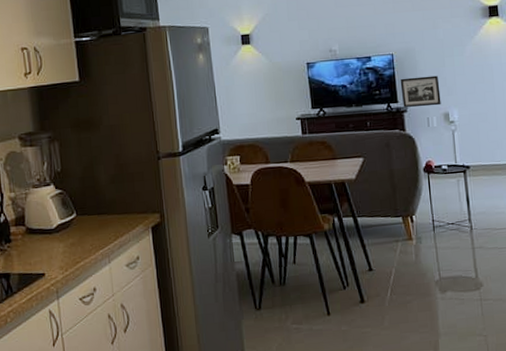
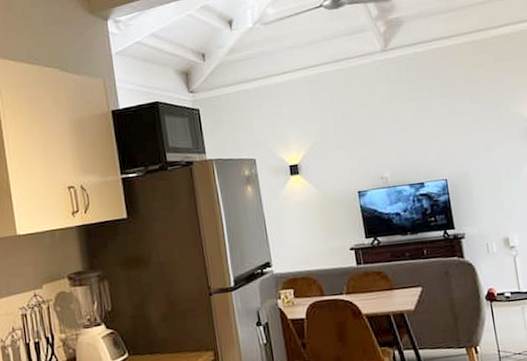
picture frame: present [400,75,441,108] -> none [455,199,500,234]

